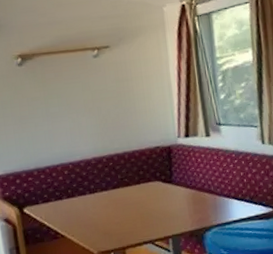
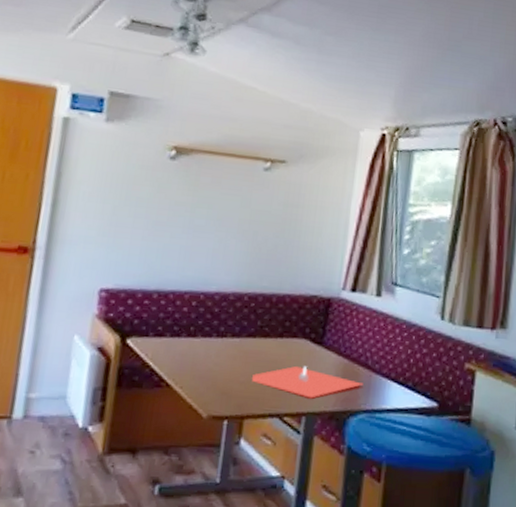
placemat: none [124,201,211,225] -> present [252,366,363,399]

